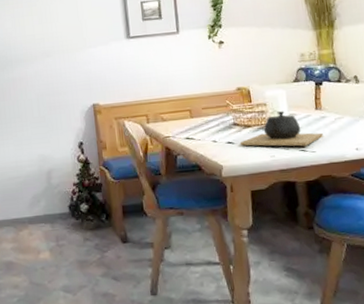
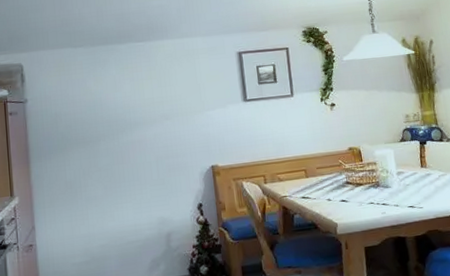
teapot: present [239,111,324,147] -> none [352,169,430,204]

